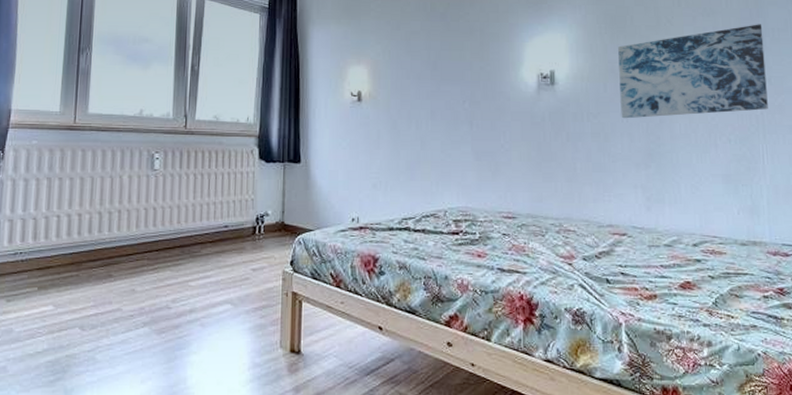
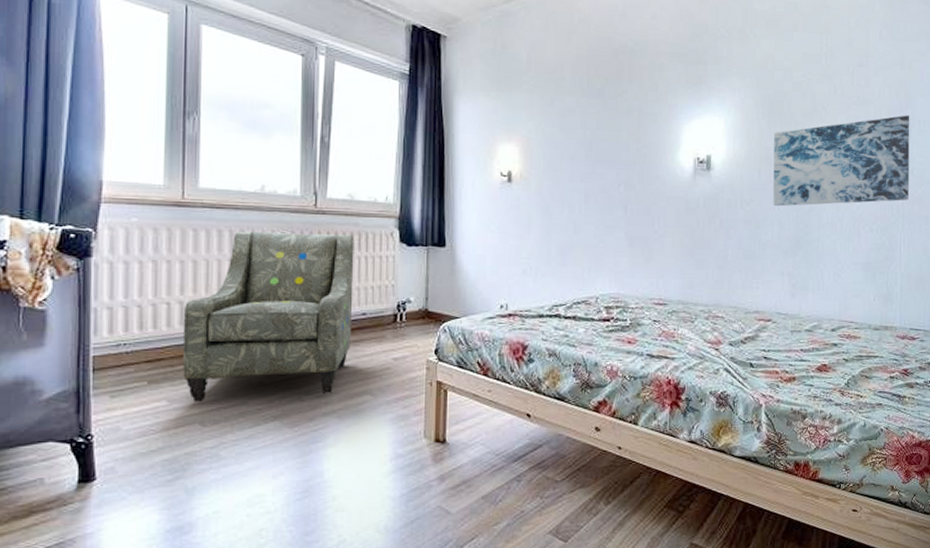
armchair: none [67,151,219,307] -> present [182,231,355,402]

